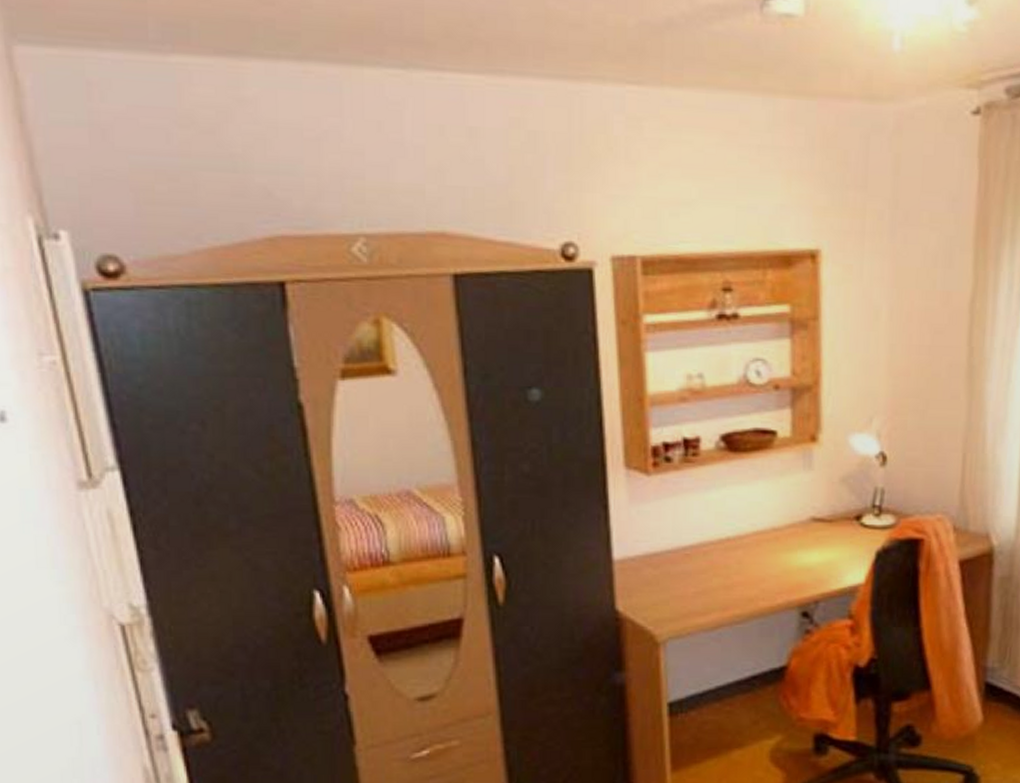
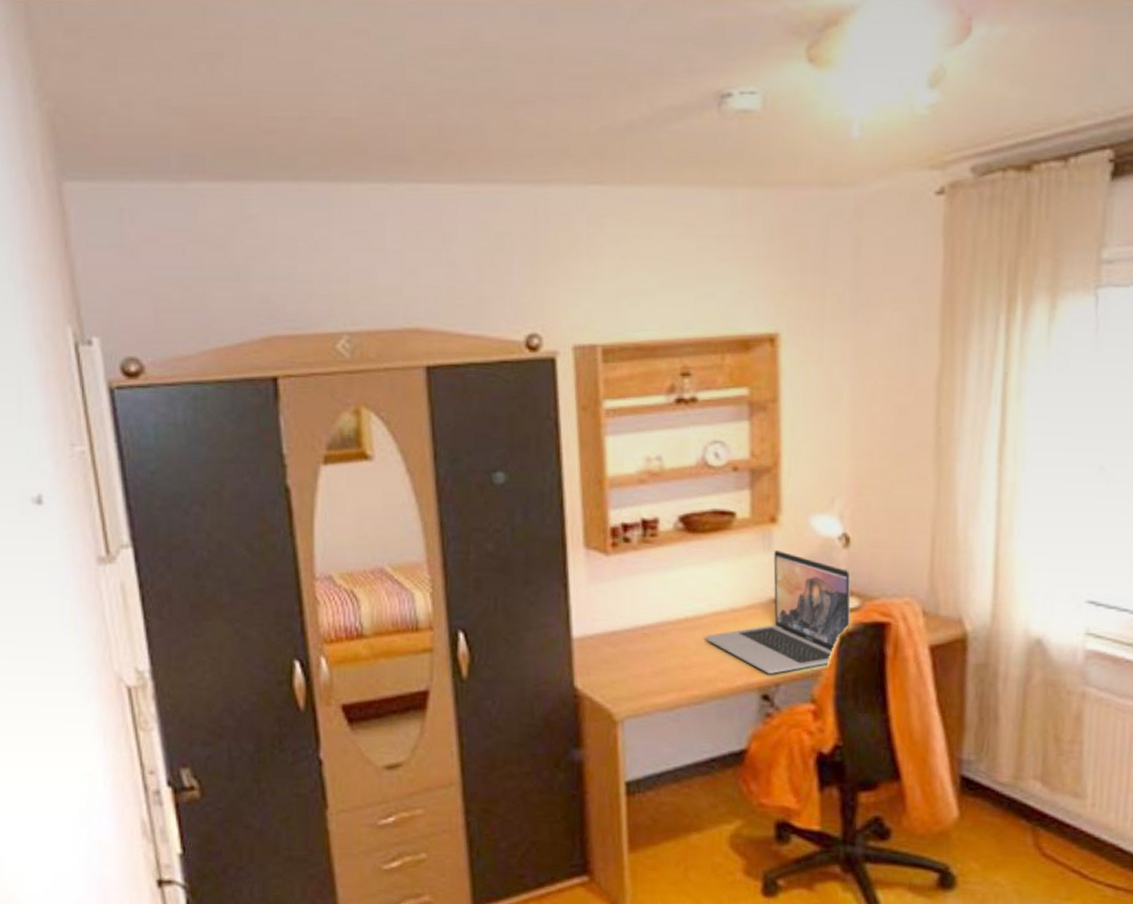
laptop: none [746,468,887,591] -> present [705,549,851,674]

